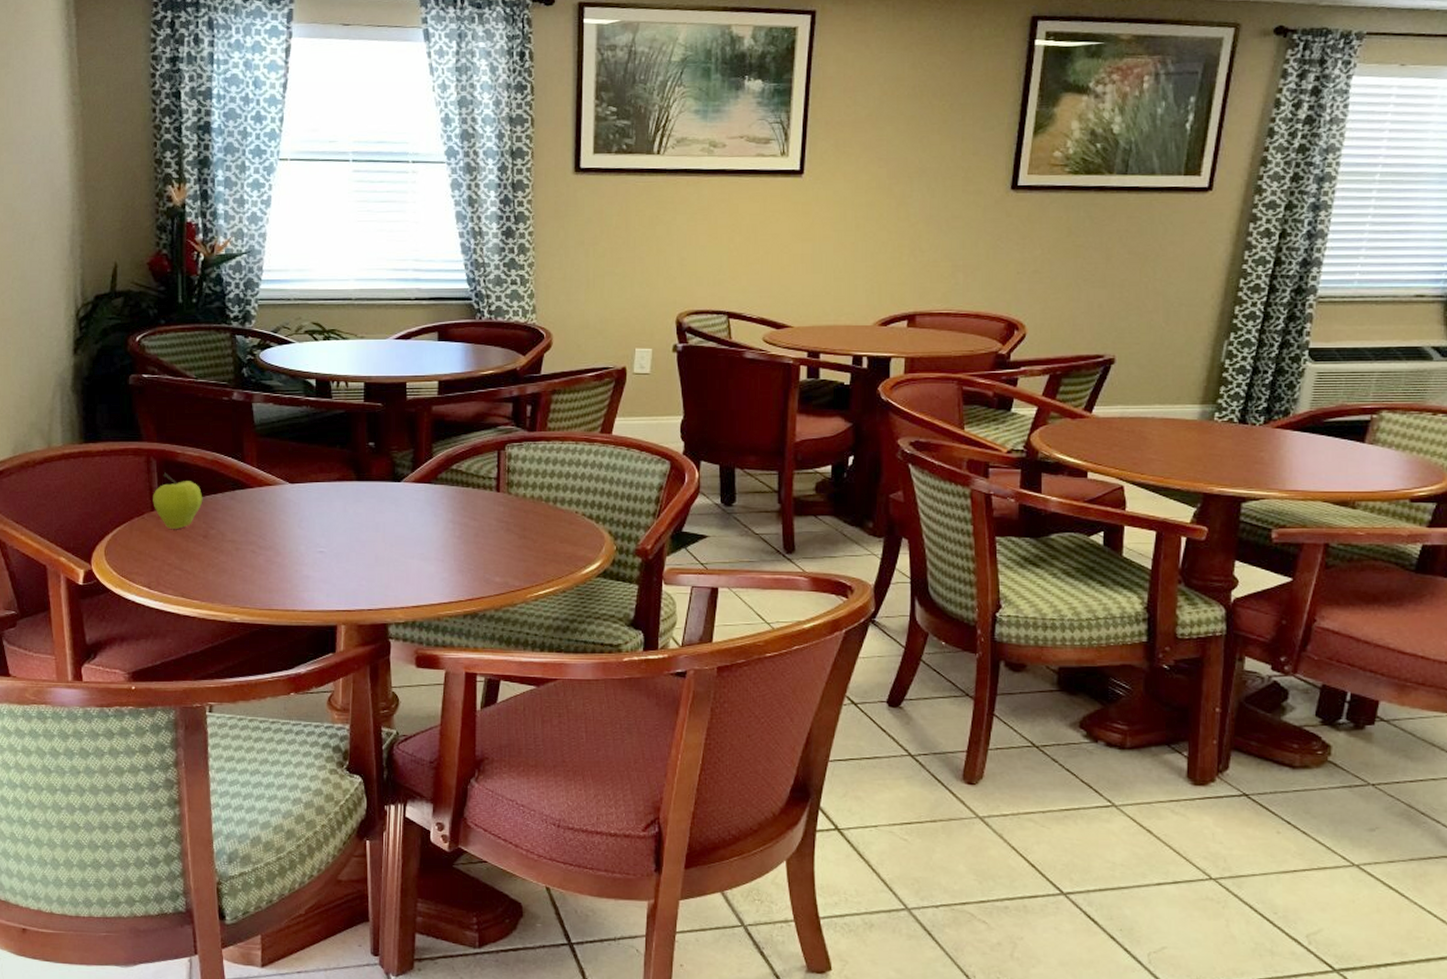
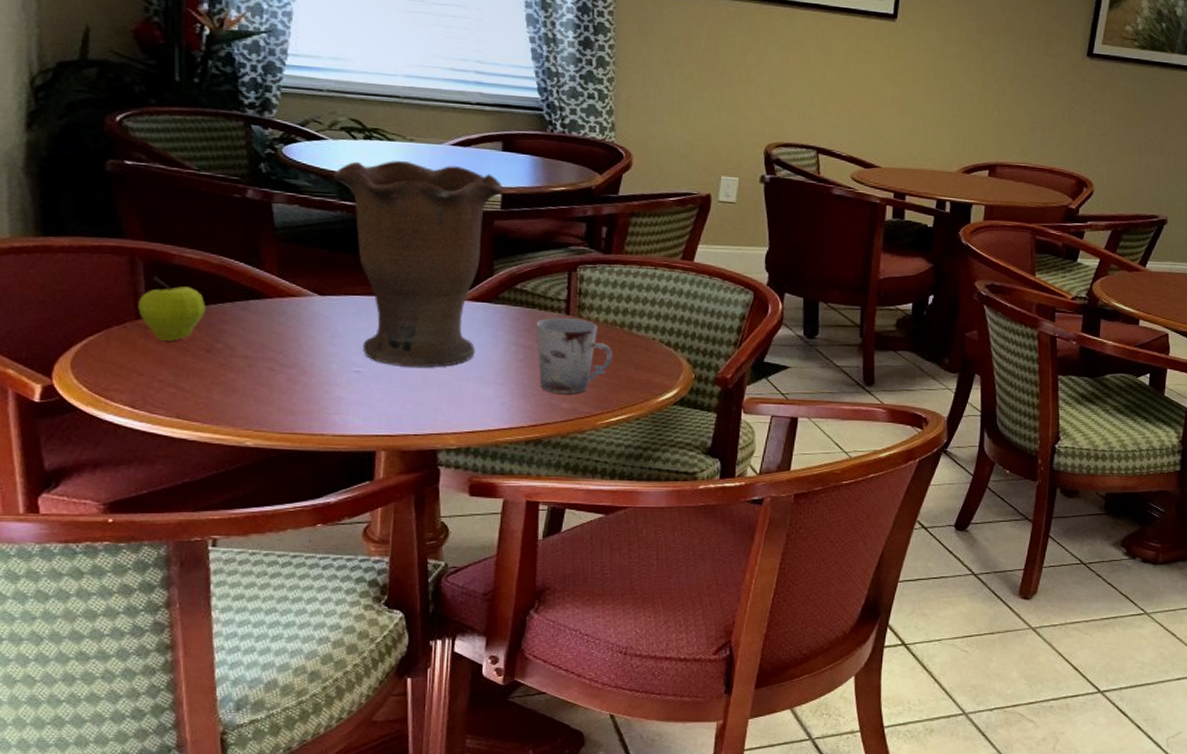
vase: none [300,357,440,546] -> present [334,161,504,368]
cup: none [470,495,540,569] -> present [536,317,613,395]

